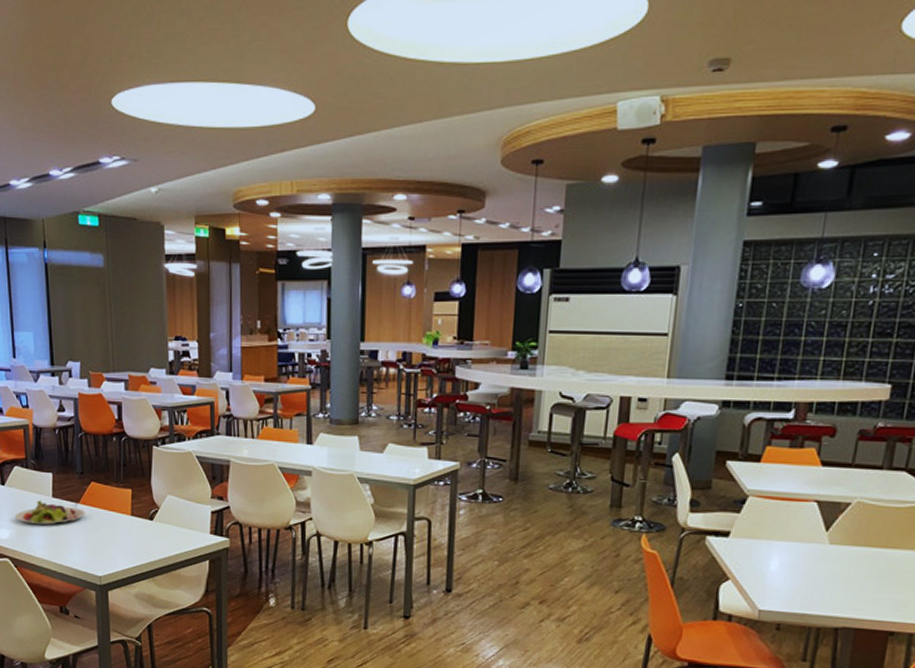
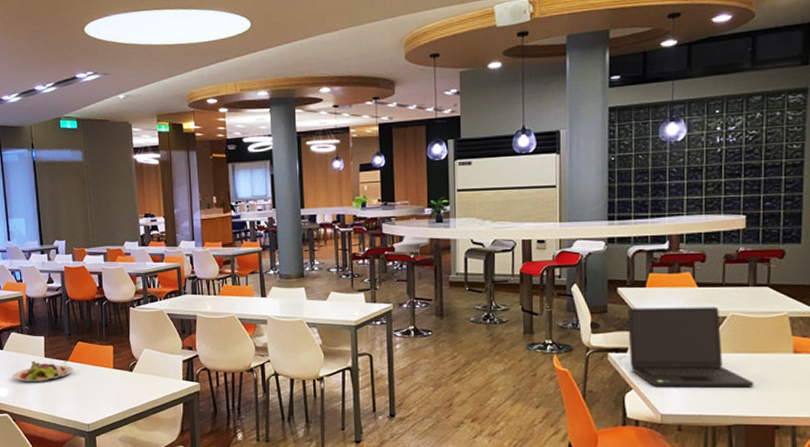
laptop: none [730,485,871,587] -> present [628,307,753,387]

